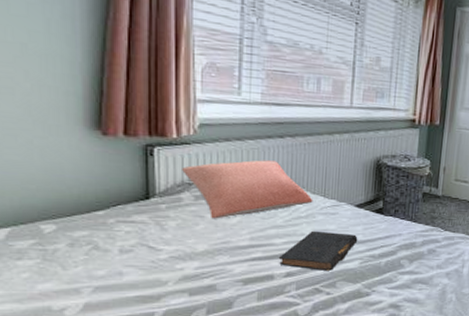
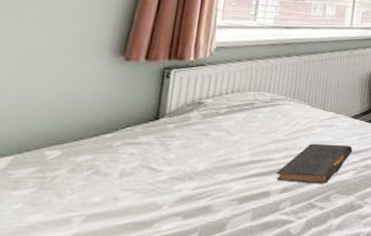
pillow: present [182,160,313,219] -> none [194,77,313,137]

